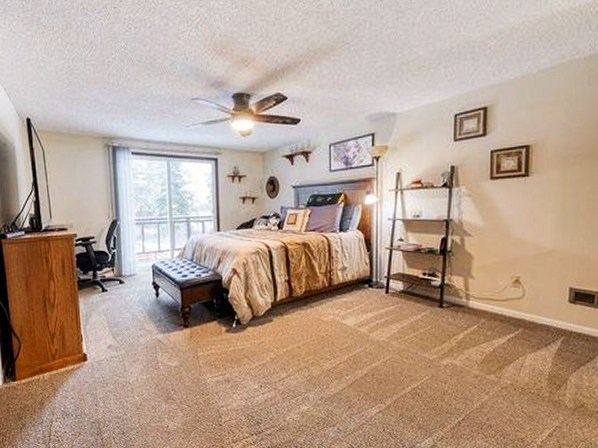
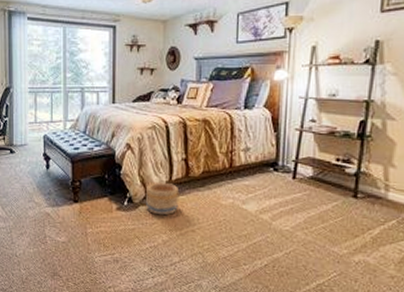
basket: none [253,303,284,335] -> present [146,181,180,215]

